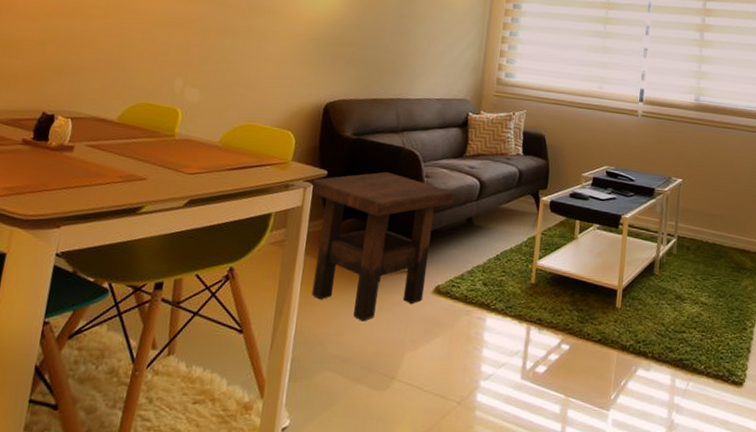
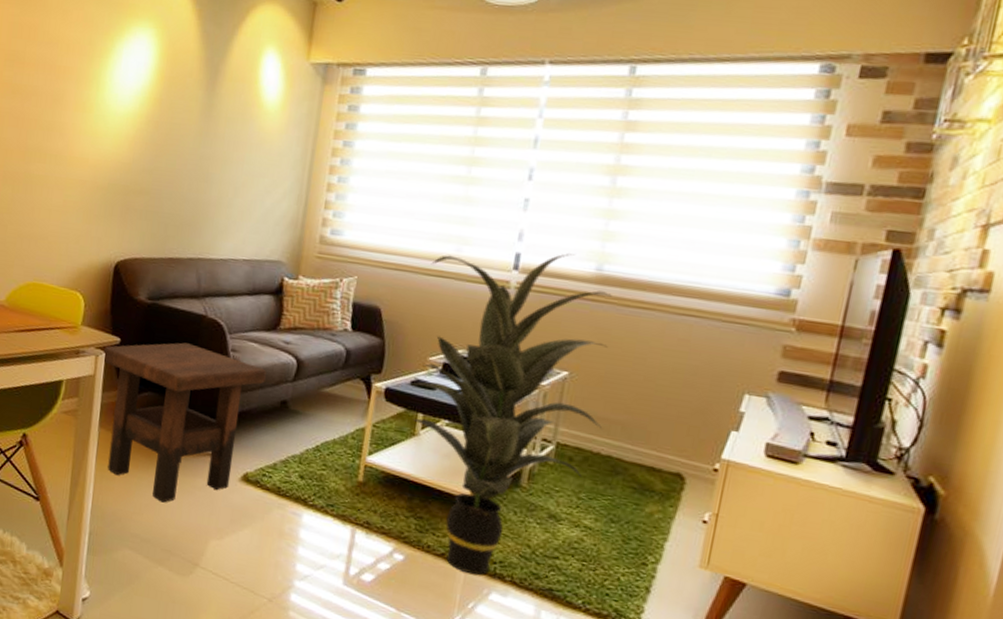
indoor plant: none [567,89,707,355] -> present [407,253,612,575]

